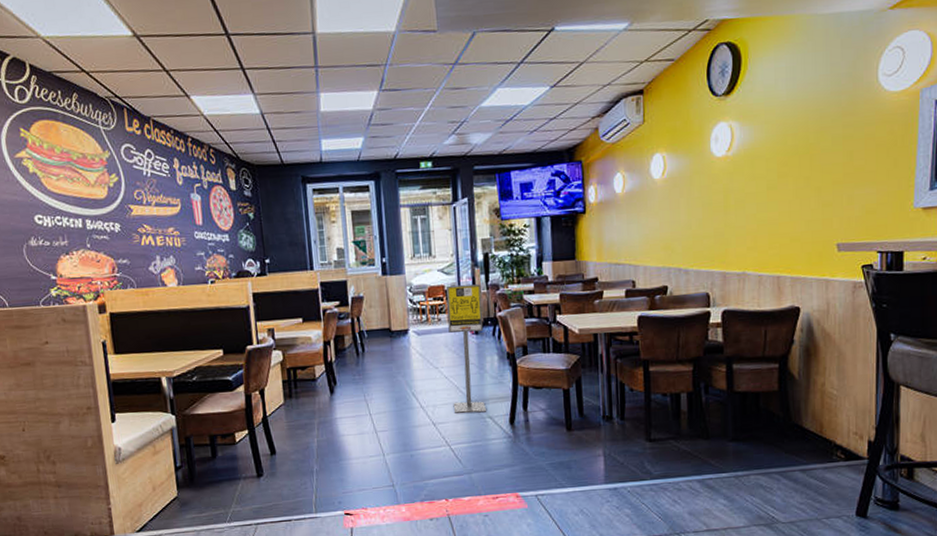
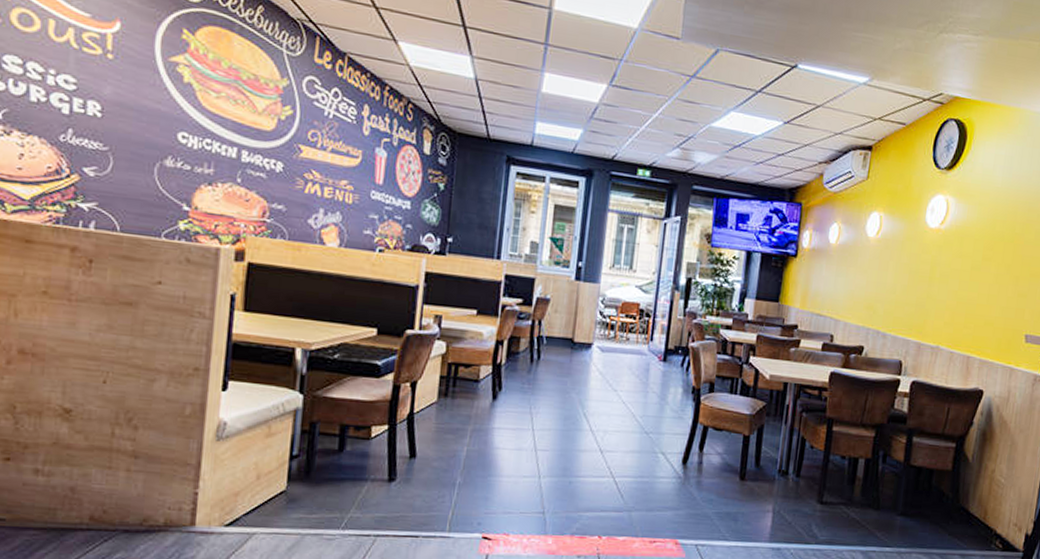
sign stand: present [446,284,486,414] -> none [625,304,678,447]

